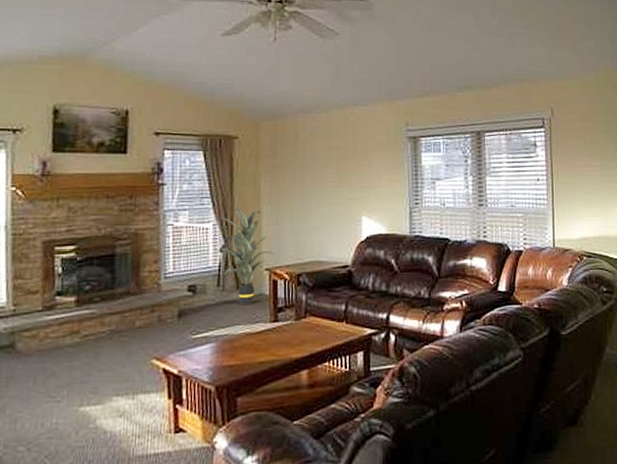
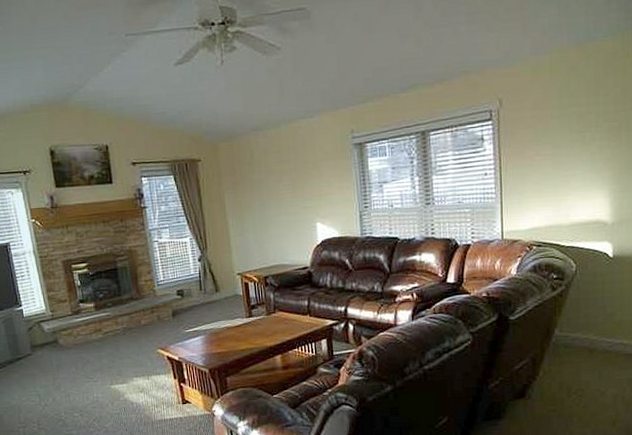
indoor plant: present [215,208,275,306] -> none [193,223,243,305]

